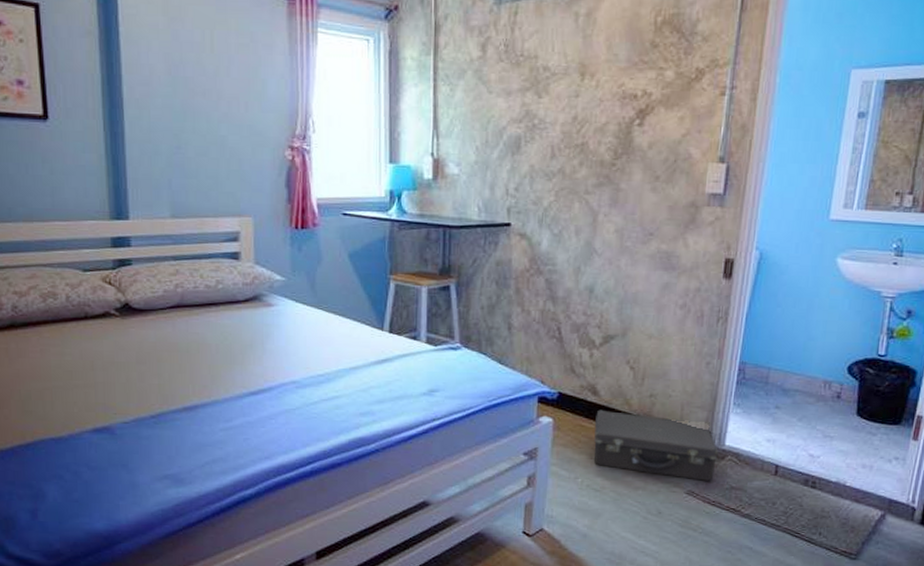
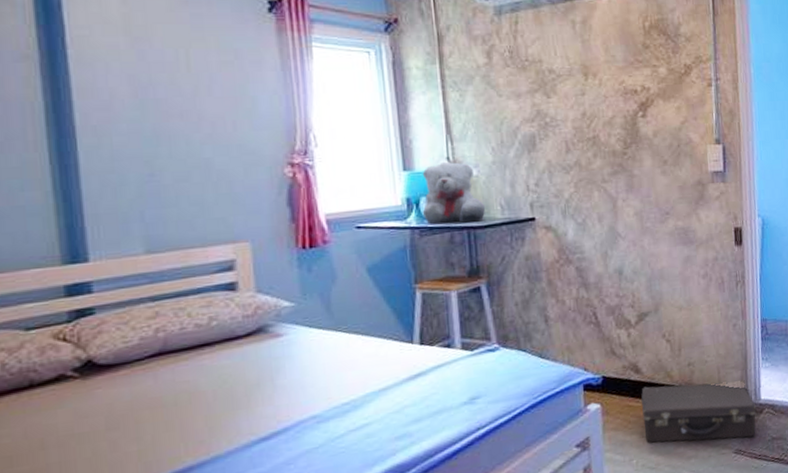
teddy bear: none [403,157,464,221] -> present [422,161,486,224]

